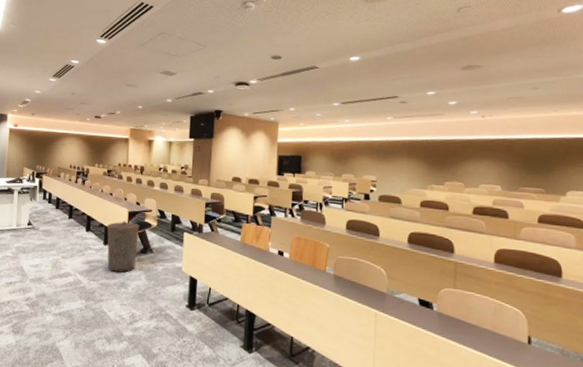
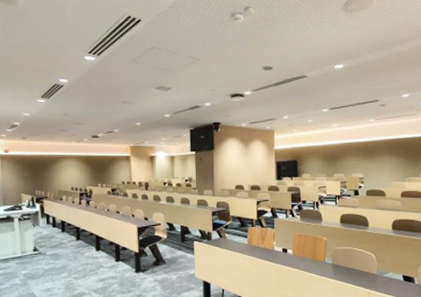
trash can: present [106,221,140,273] -> none [117,237,150,287]

